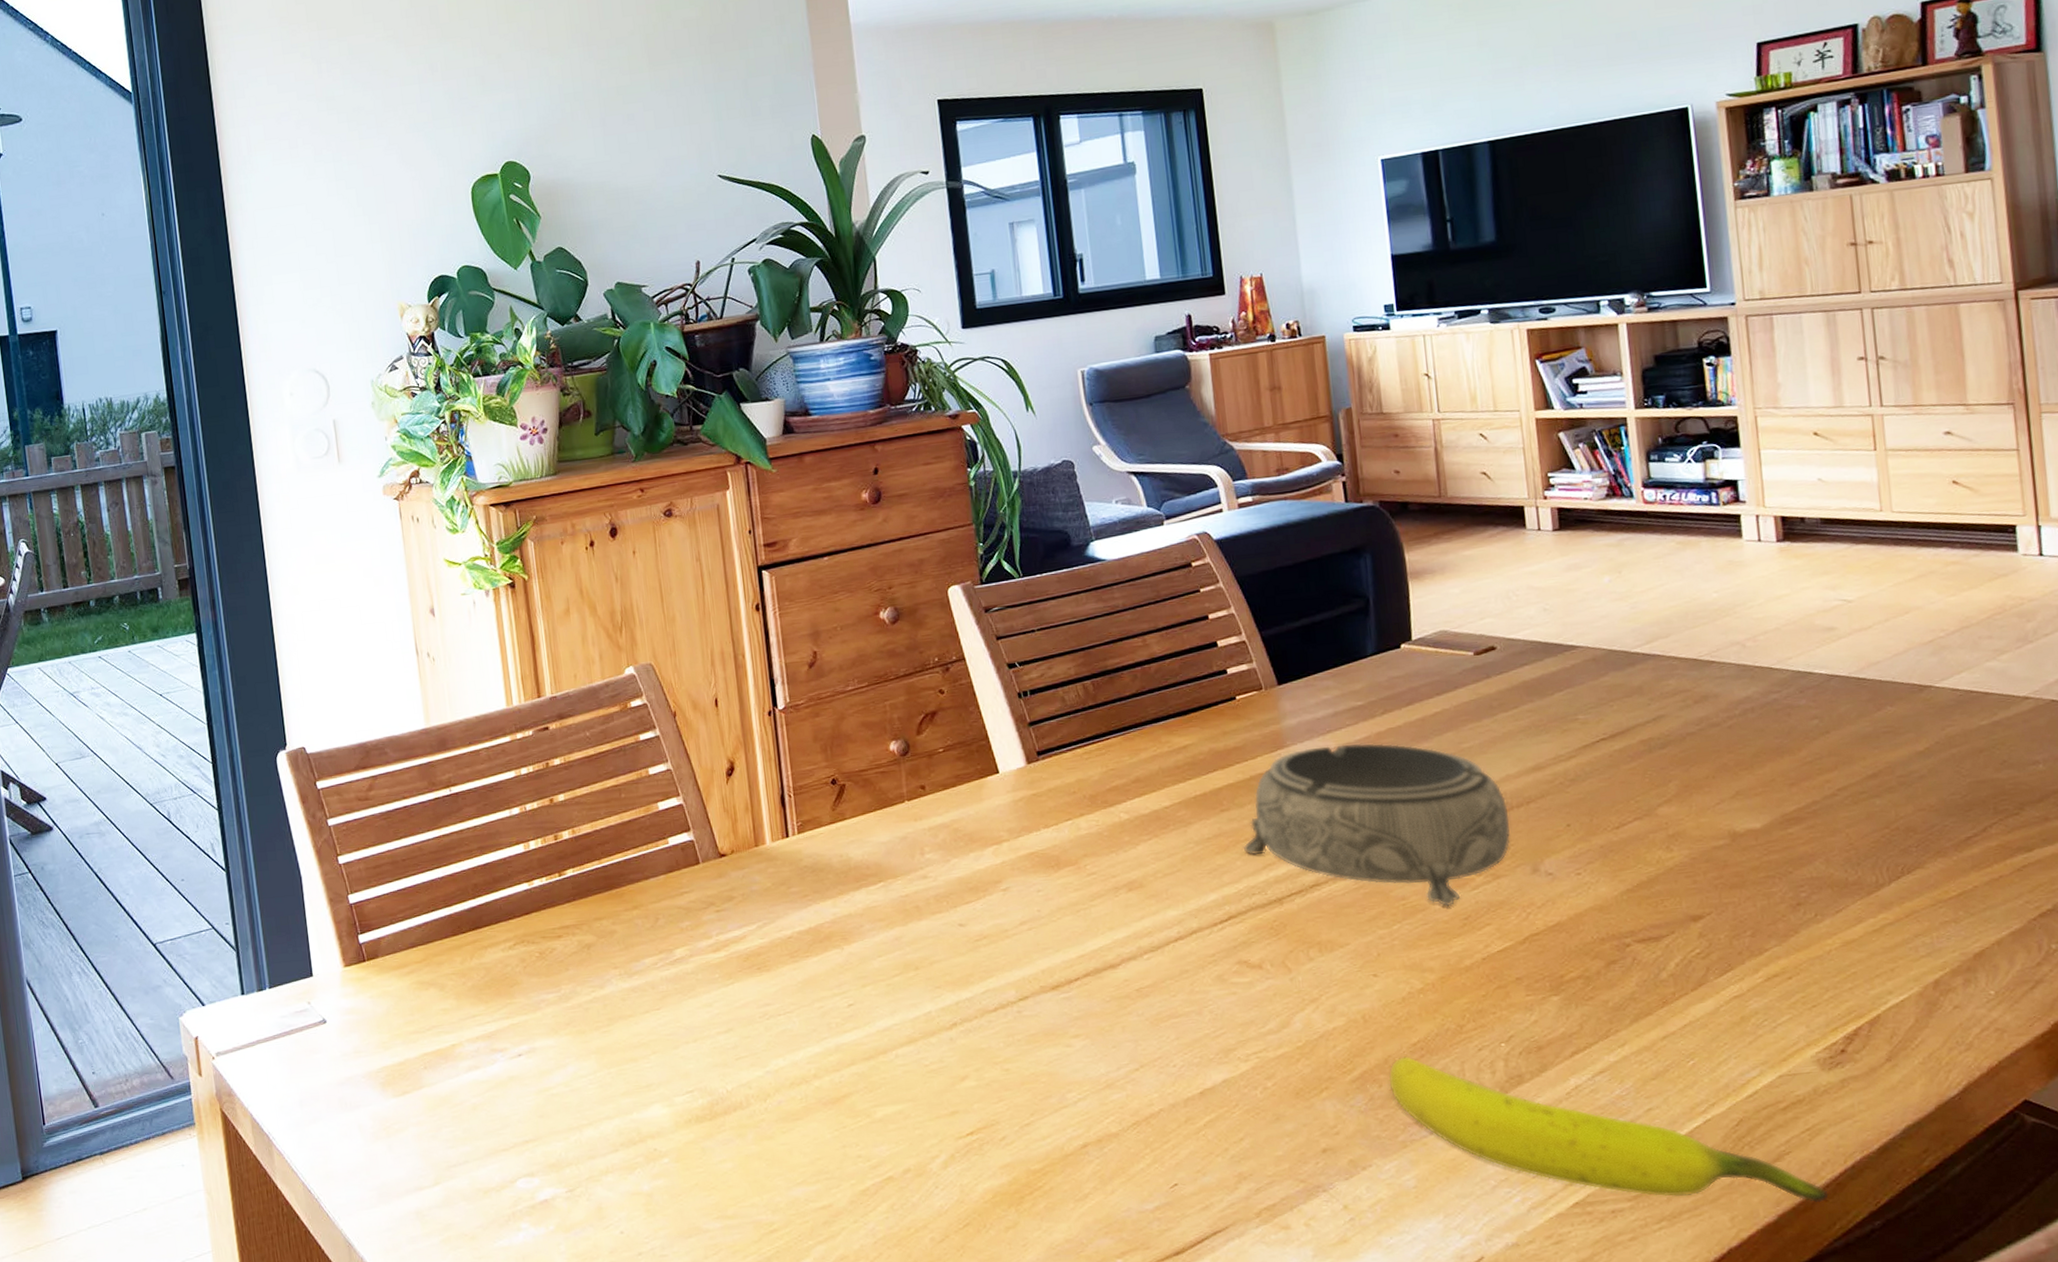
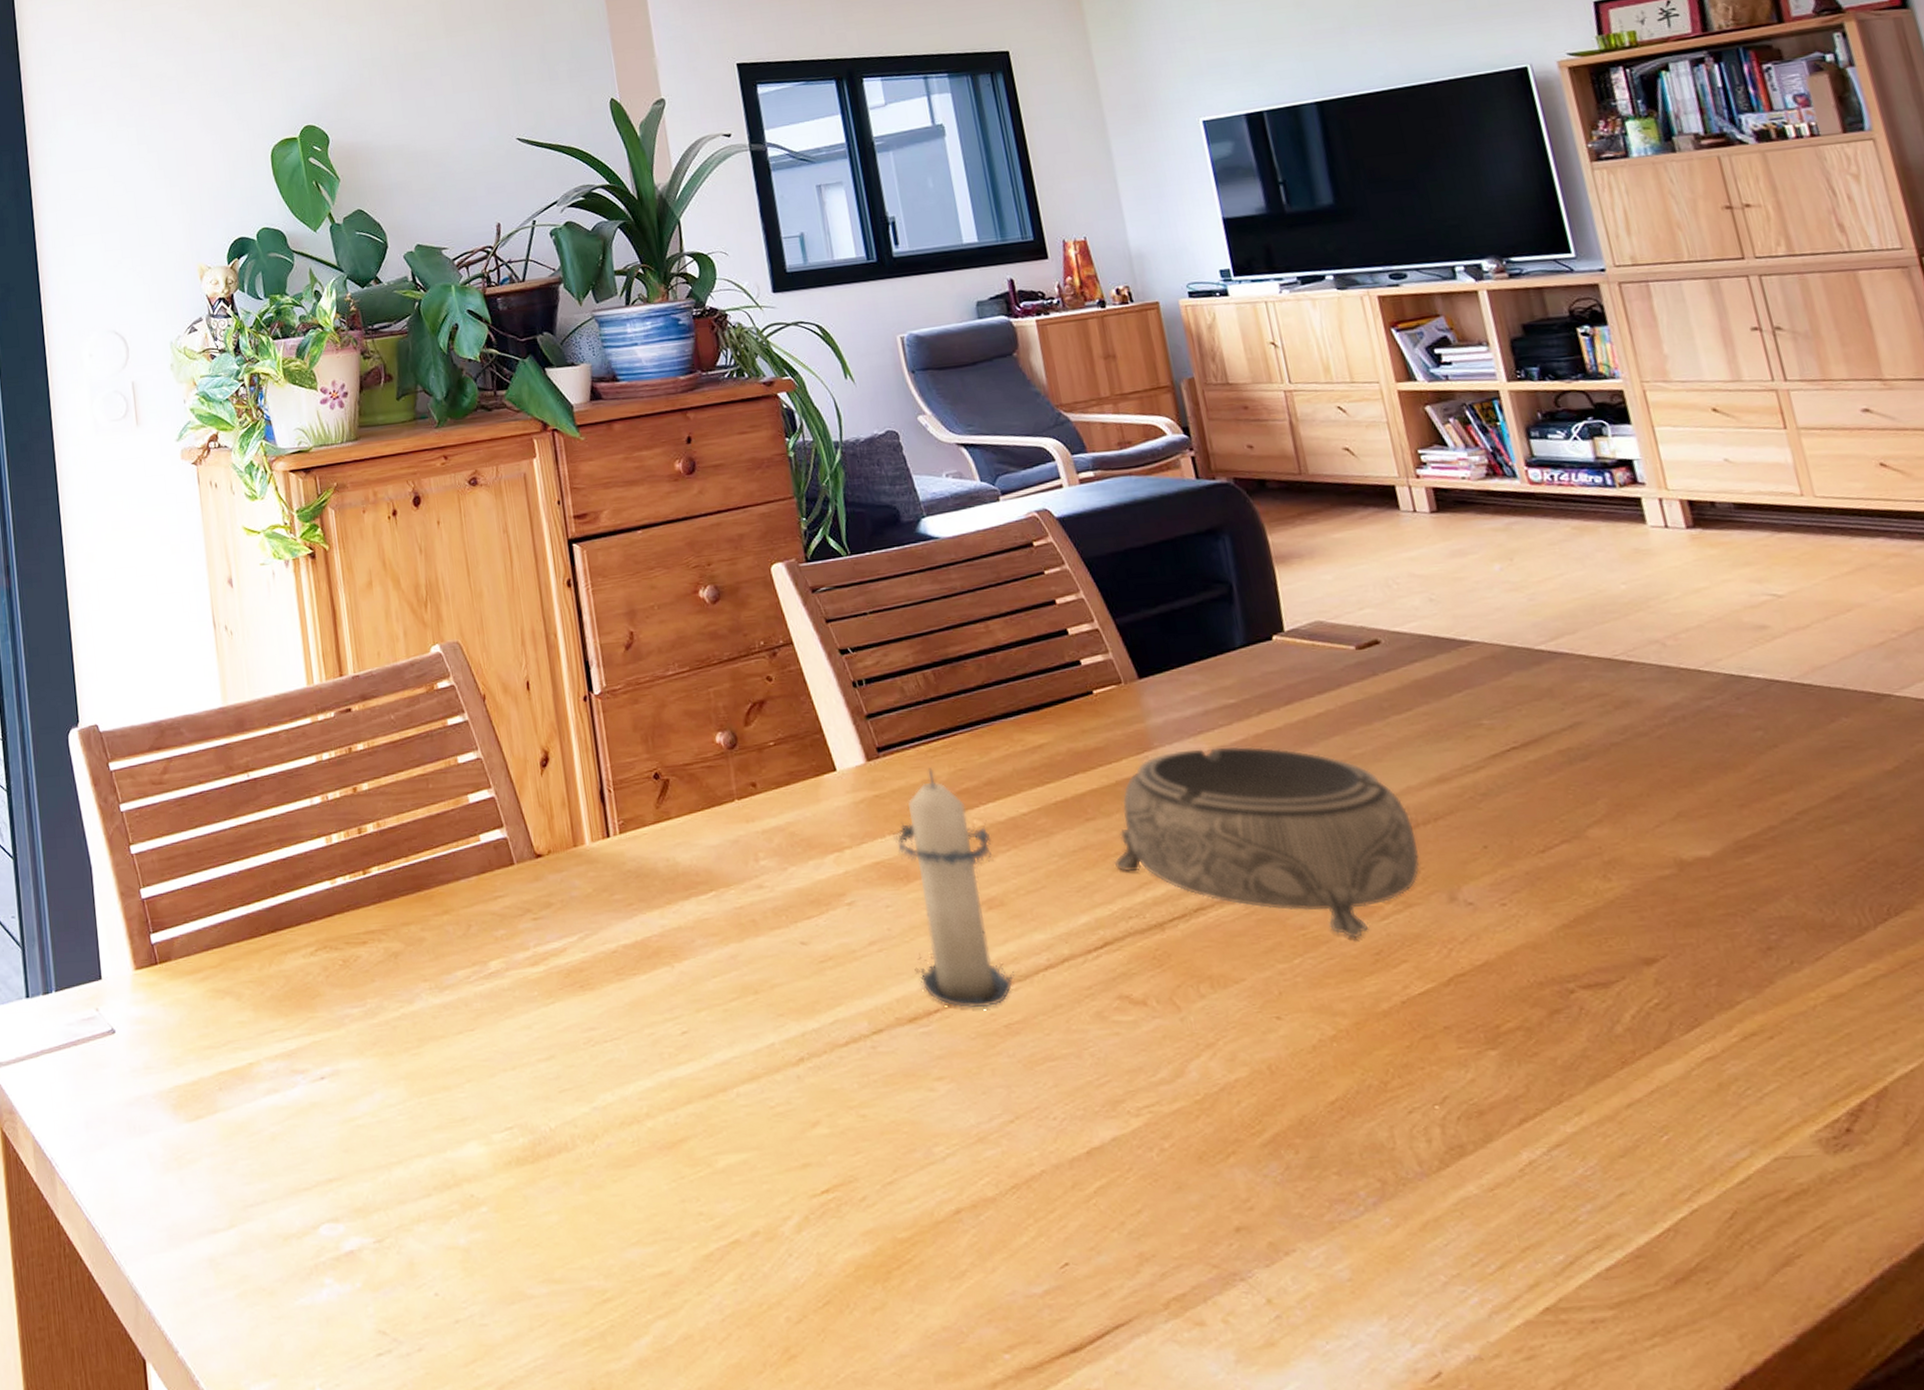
candle: none [1047,769,1149,976] -> present [893,768,1015,1009]
banana: present [1389,1056,1829,1203] -> none [1305,1117,1857,1322]

